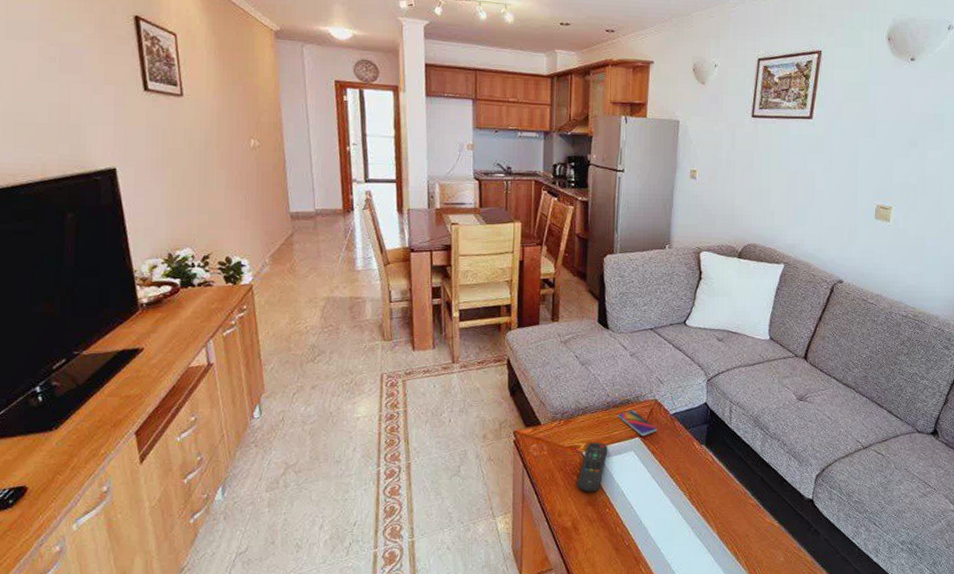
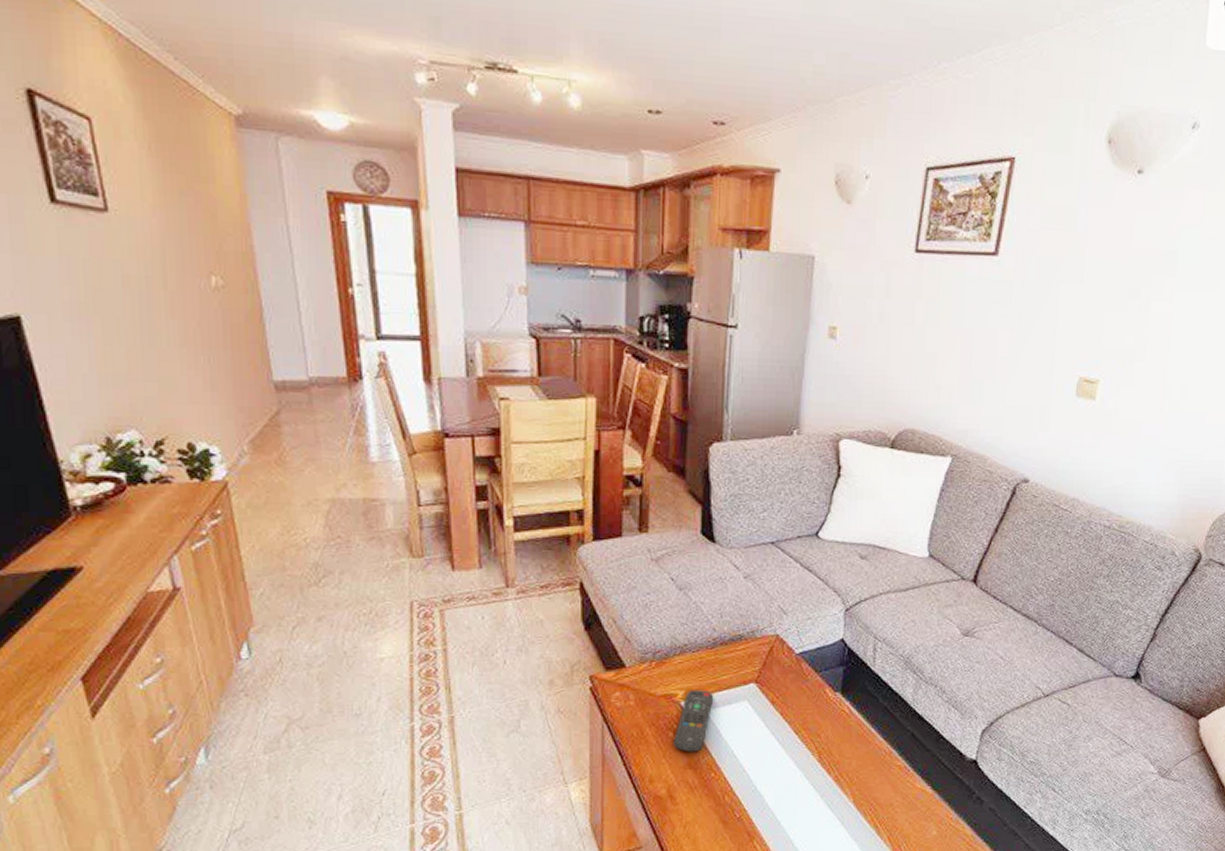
smartphone: present [618,410,657,436] -> none [727,648,778,682]

